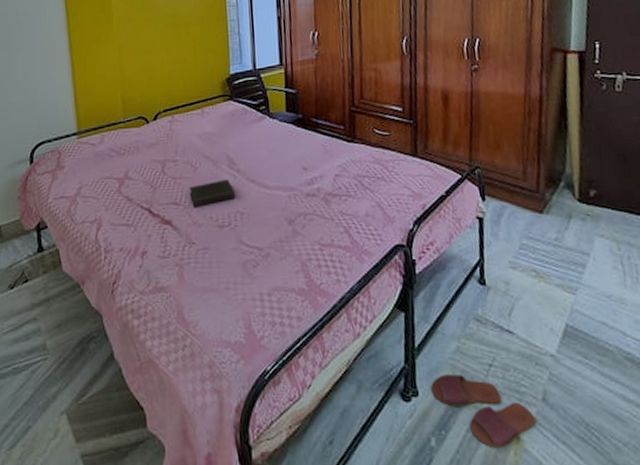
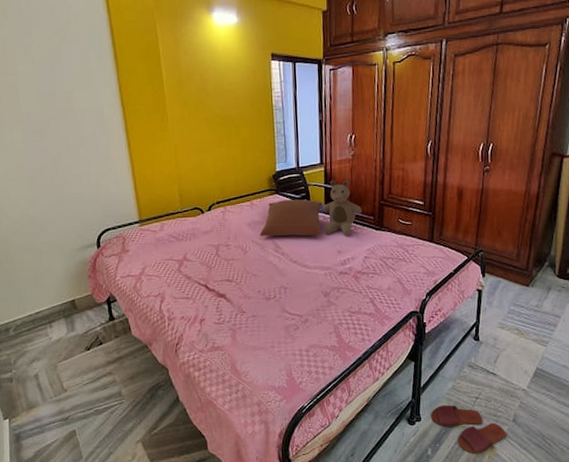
book: present [190,179,236,207] -> none [241,260,280,283]
pillow: none [211,106,284,150] -> present [259,199,323,237]
teddy bear: none [283,83,330,149] -> present [322,180,362,236]

